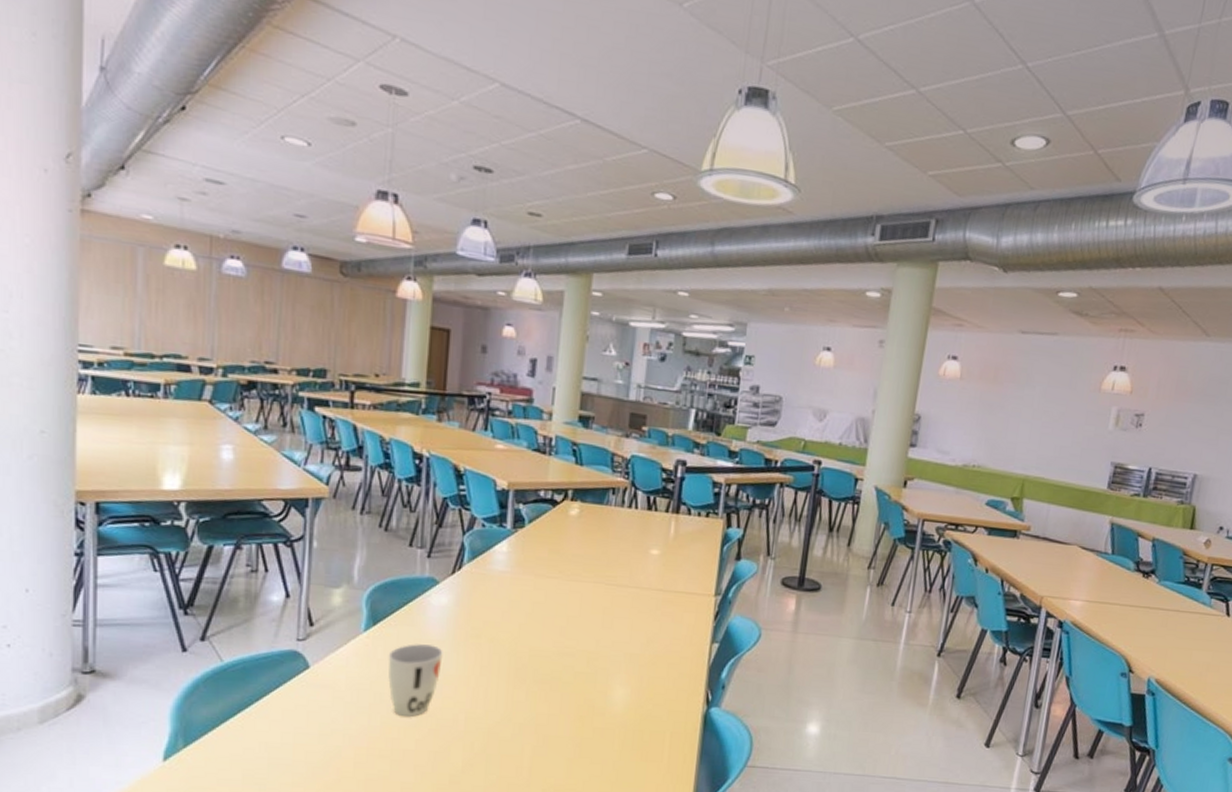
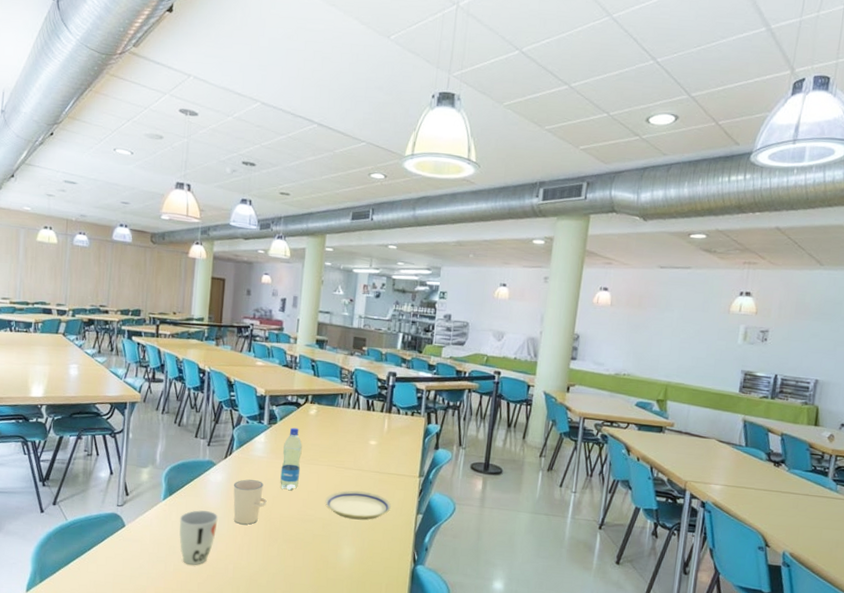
cup: none [464,602,511,661] -> present [233,479,267,525]
bottle: none [529,532,560,616] -> present [280,427,302,491]
plate: none [591,614,678,652] -> present [325,490,391,520]

